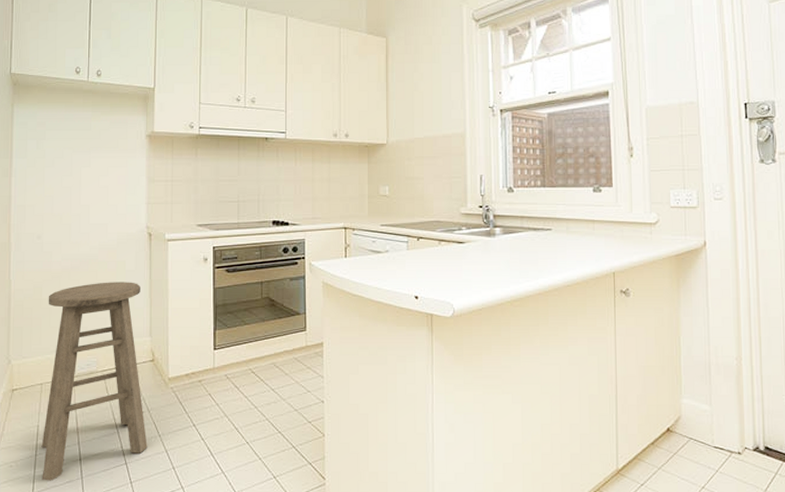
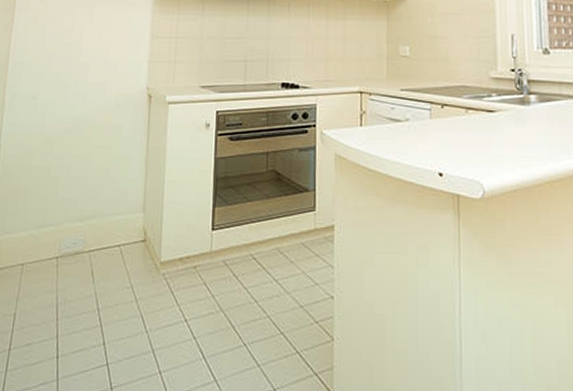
bar stool: present [41,282,148,481] -> none [13,148,136,382]

